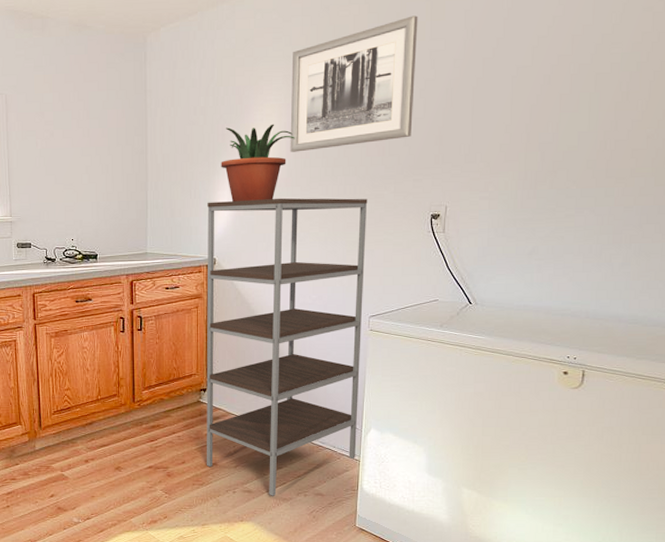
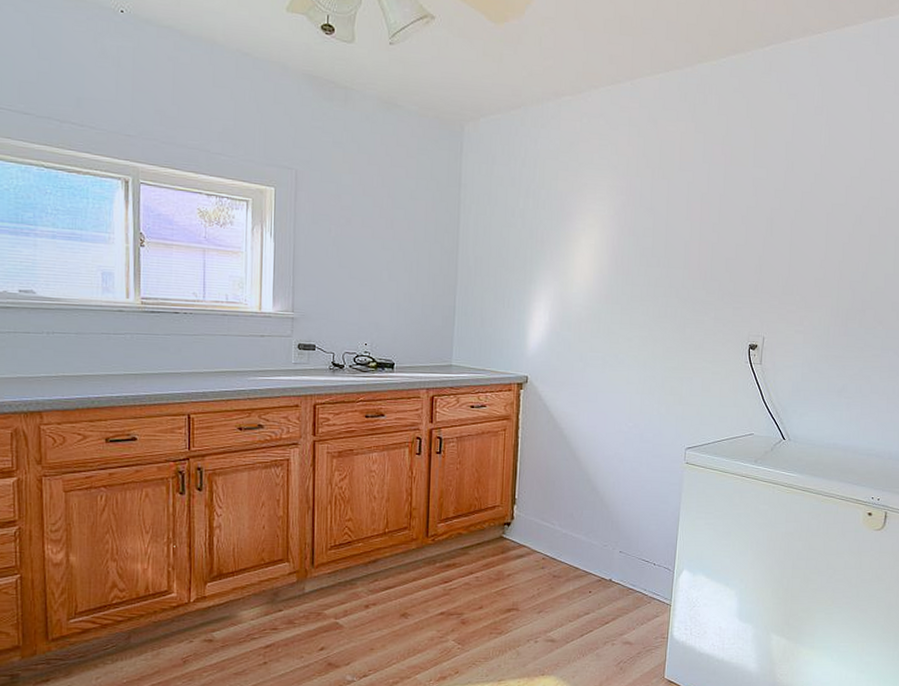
shelving unit: present [206,198,368,496] -> none [507,313,688,646]
potted plant: present [221,124,296,202] -> none [538,234,618,317]
wall art: present [290,15,418,152] -> none [612,140,743,268]

